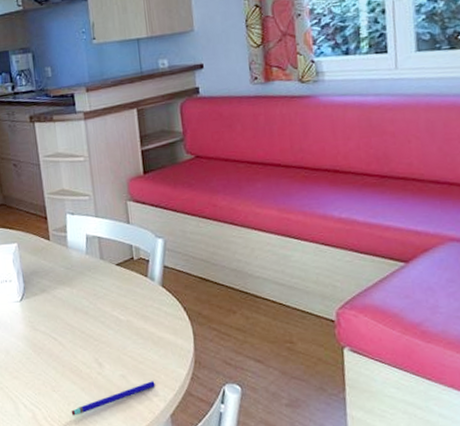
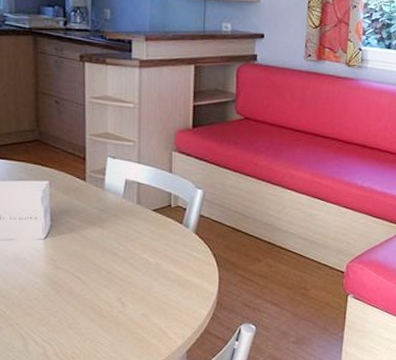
pen: present [71,381,155,416] -> none [85,320,176,352]

